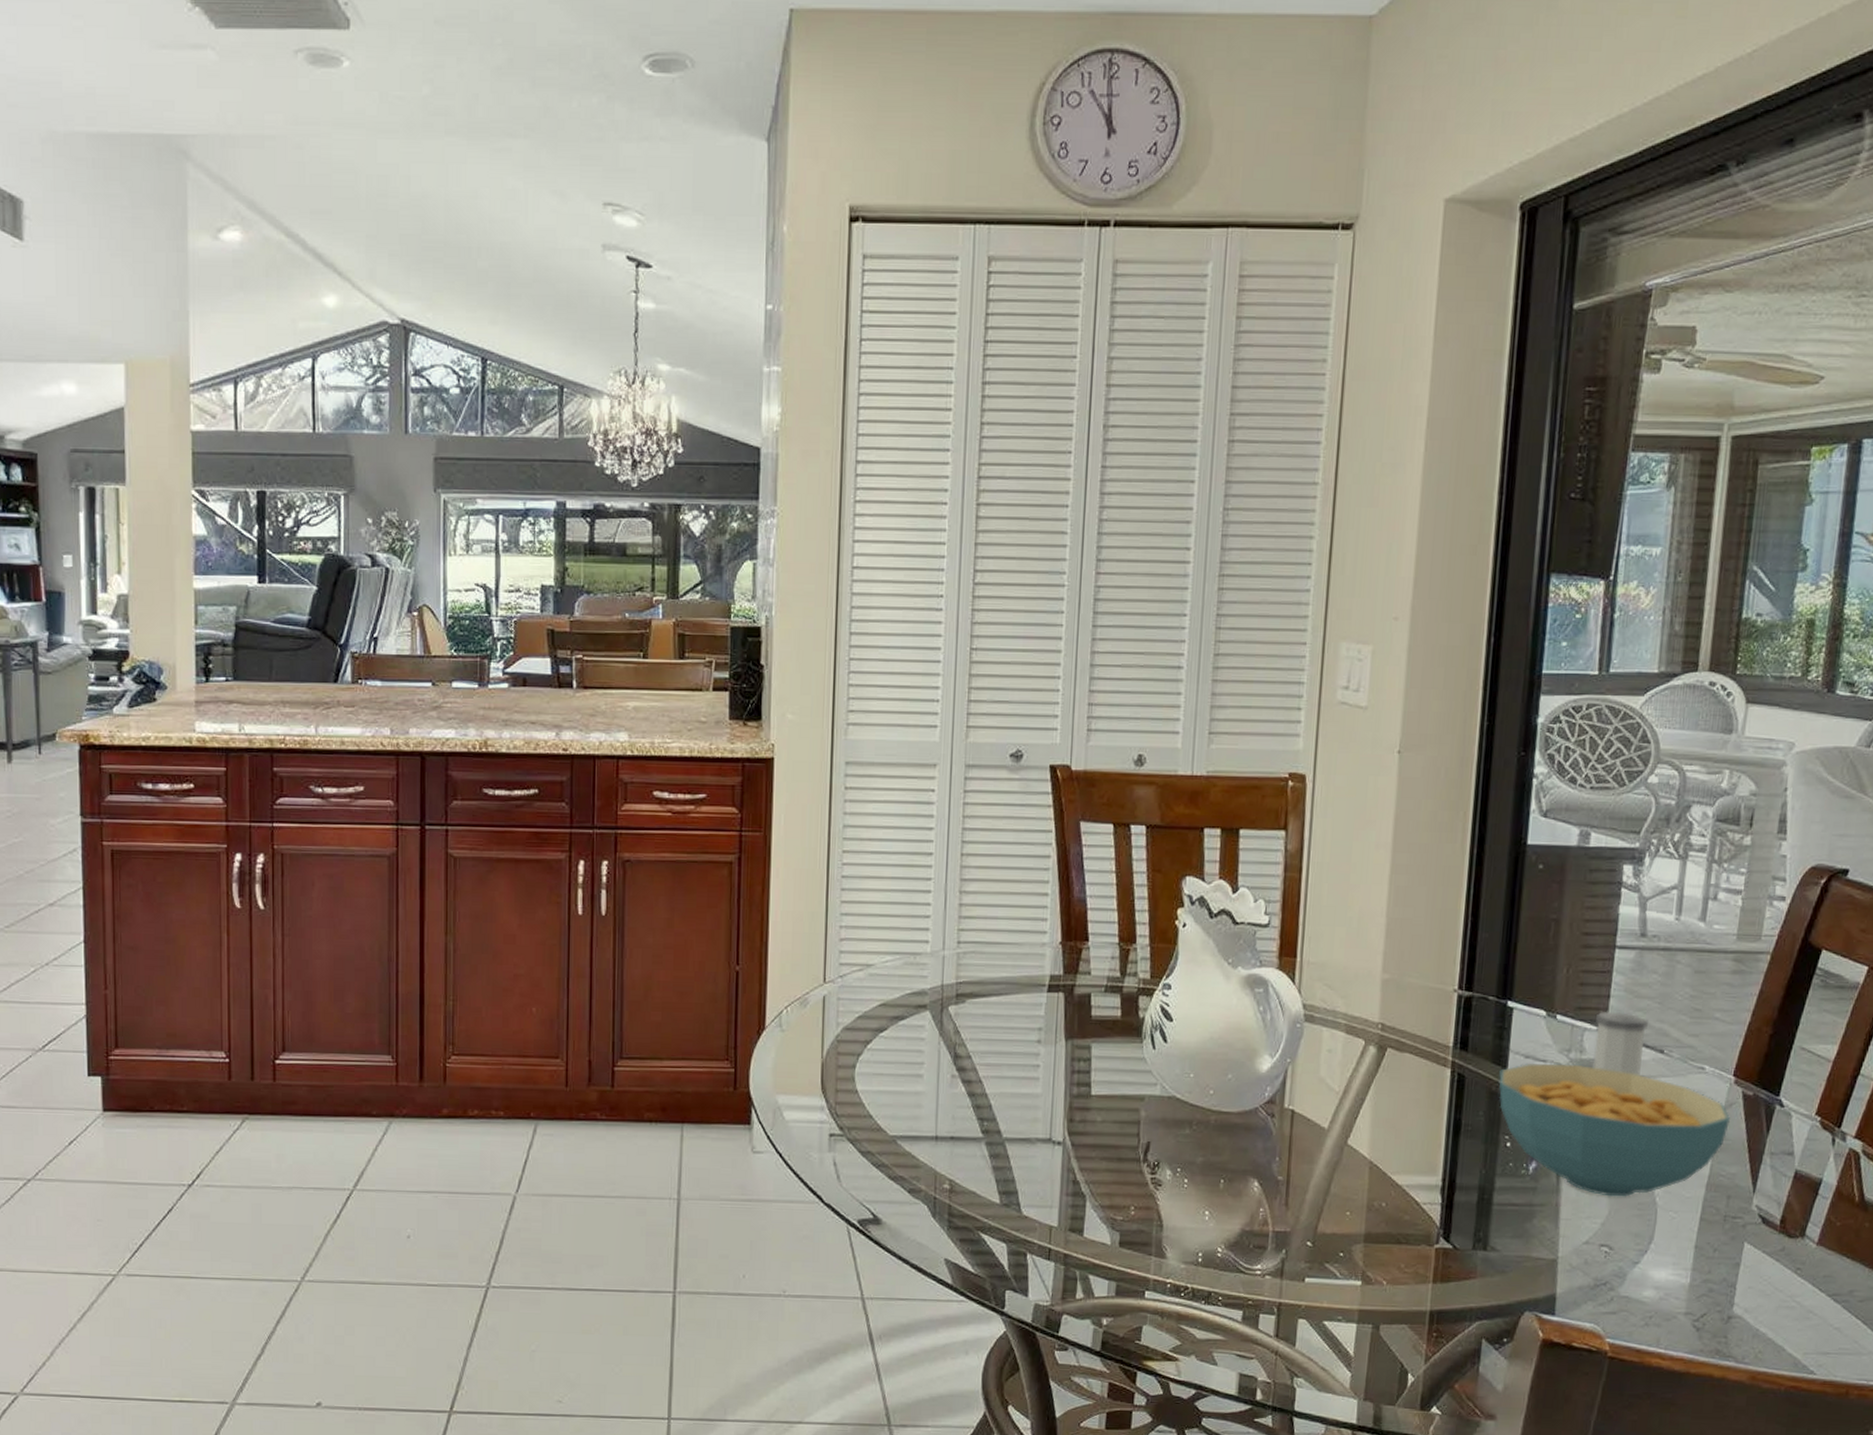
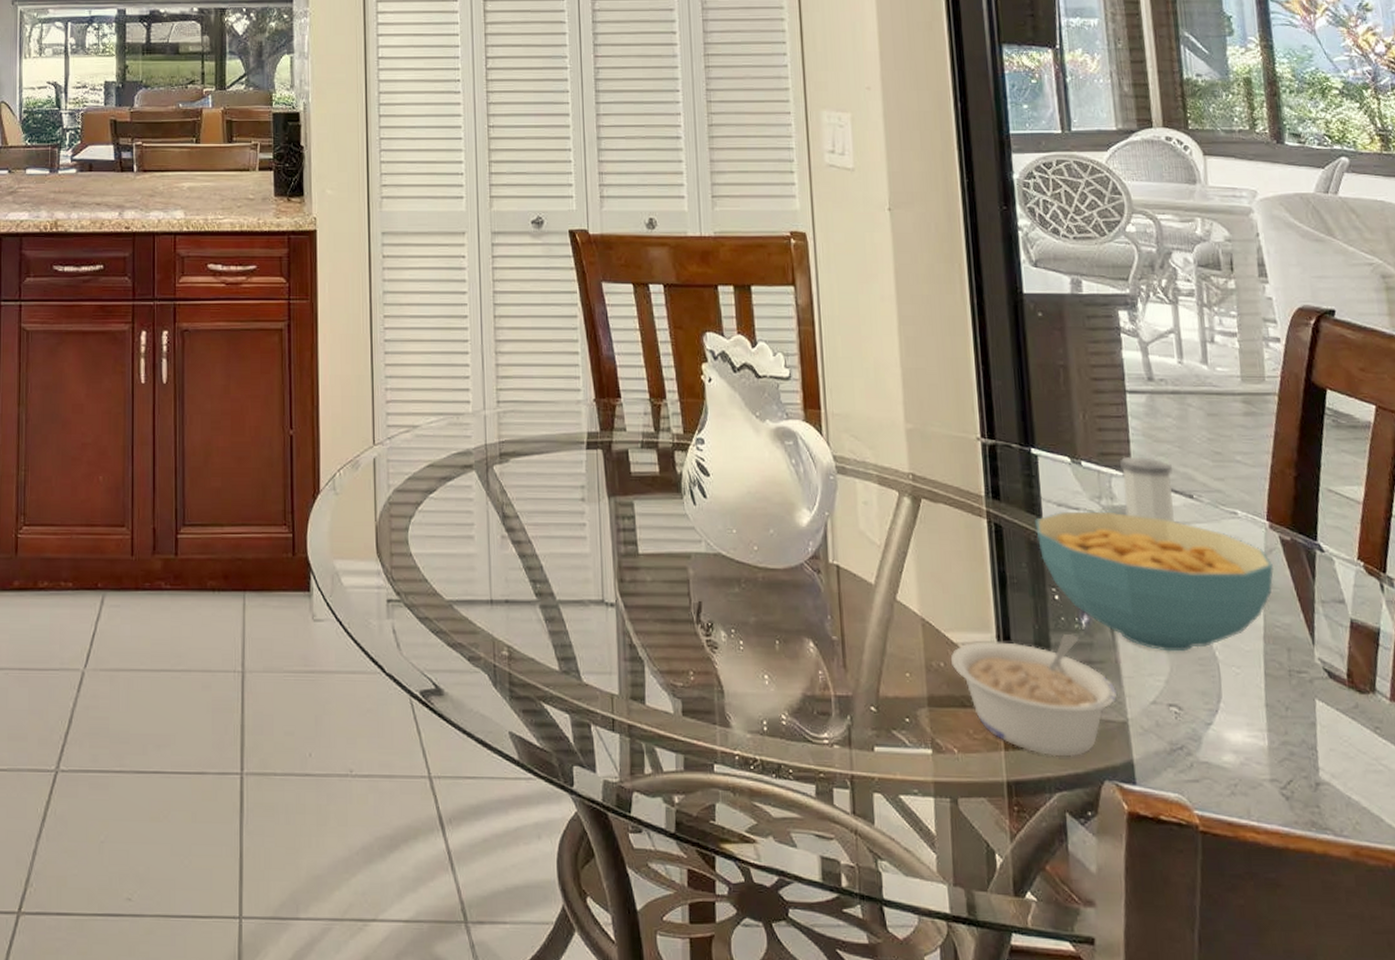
legume: none [1392,1178,1552,1290] -> present [950,633,1118,757]

